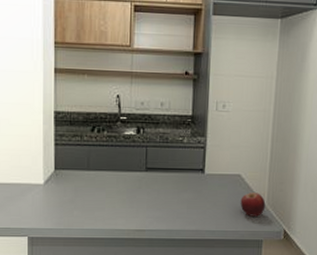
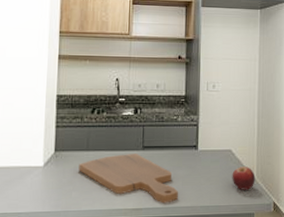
cutting board: none [80,175,183,226] -> present [78,154,178,204]

